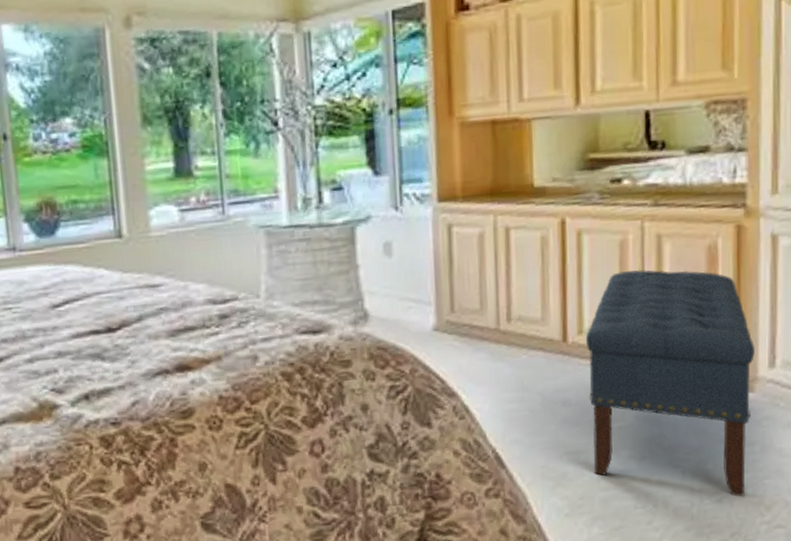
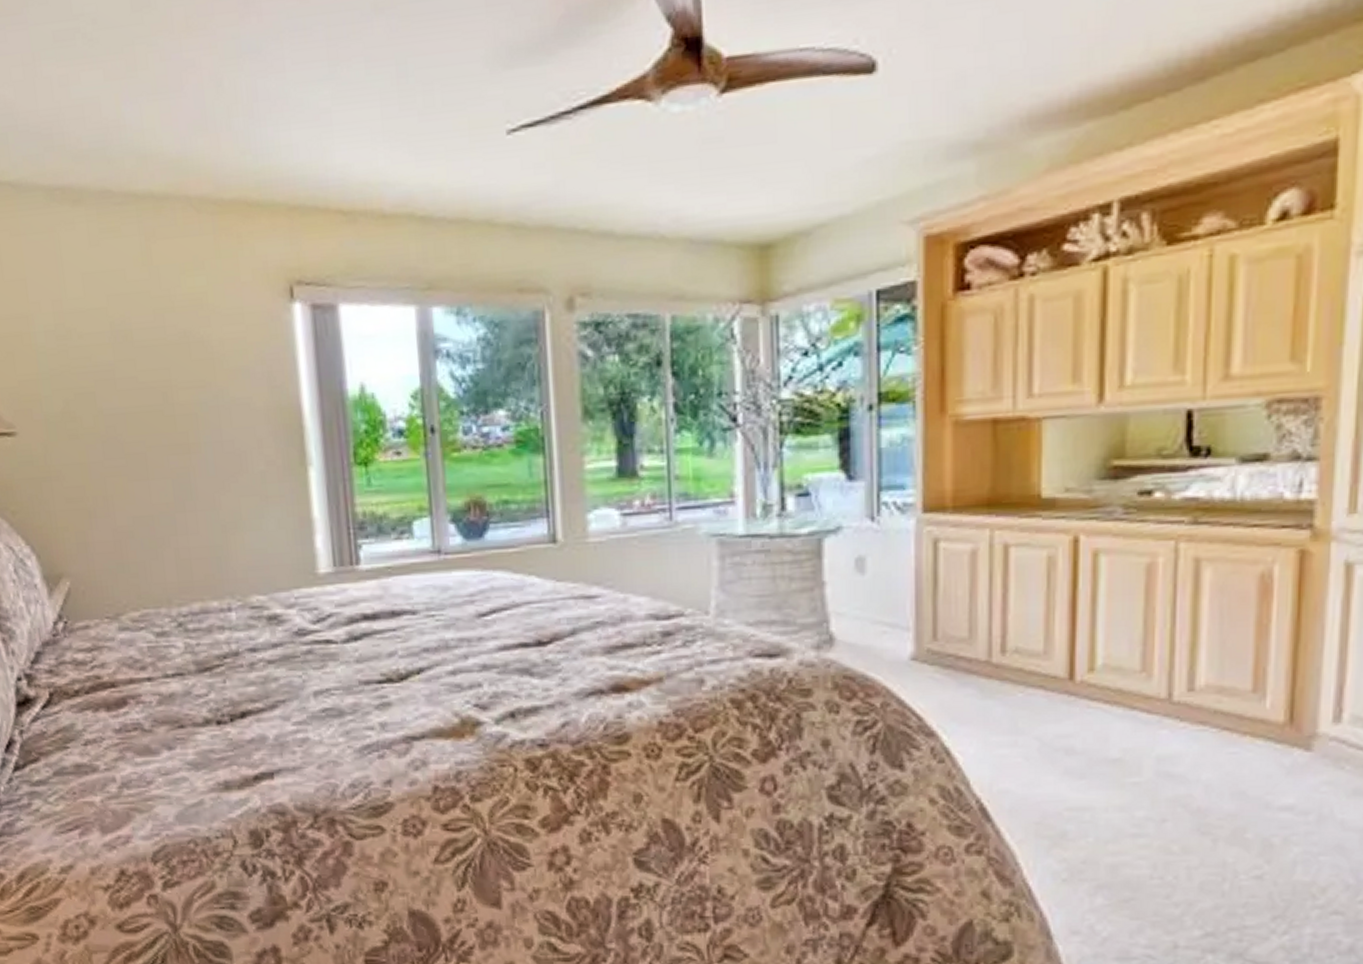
bench: present [585,270,755,498] -> none [1097,599,1315,875]

